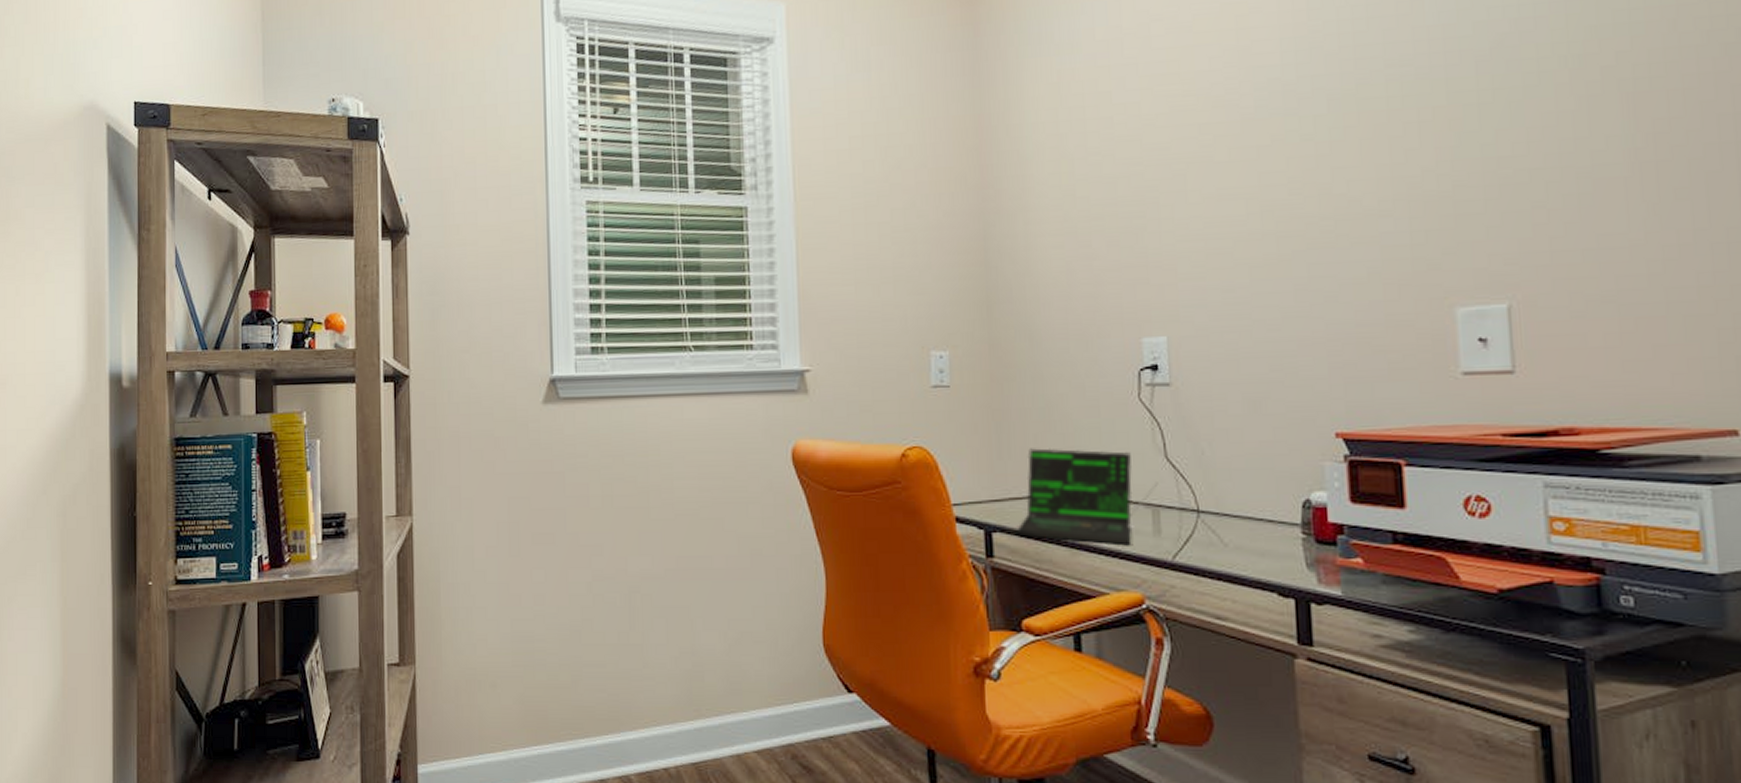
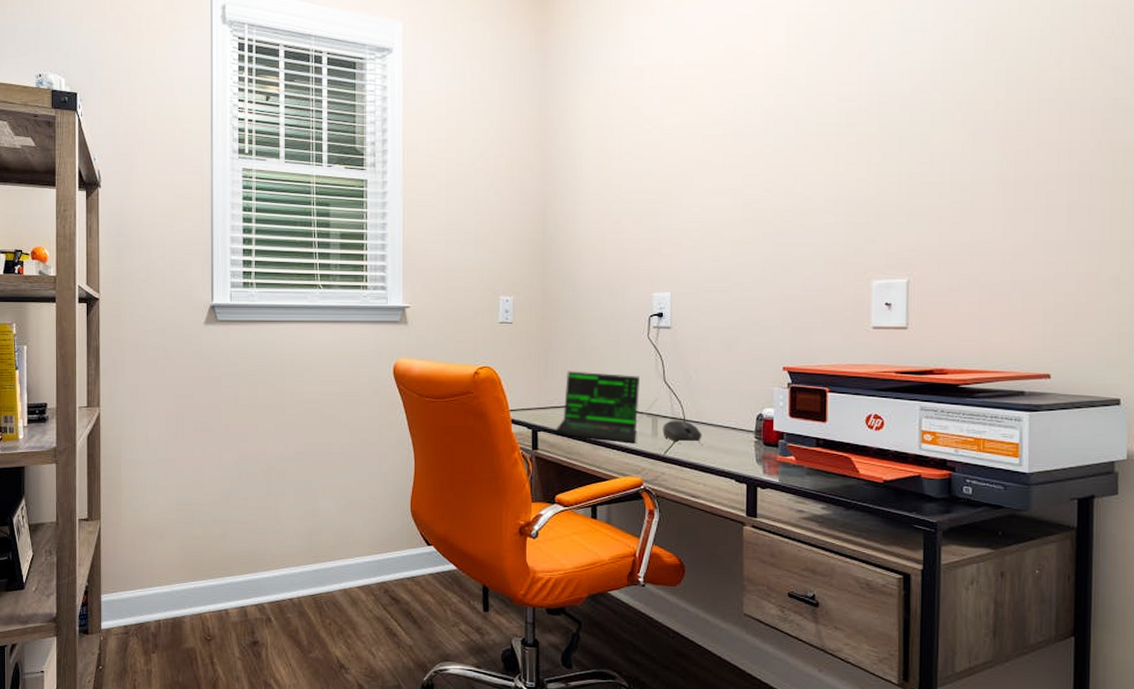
computer mouse: none [1168,511,1226,545] -> present [662,420,702,444]

